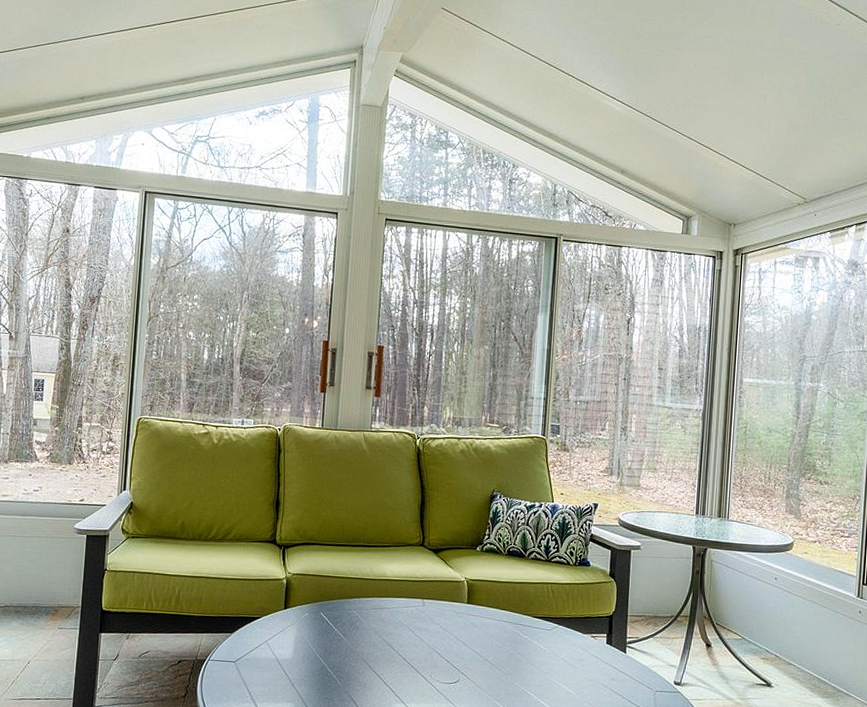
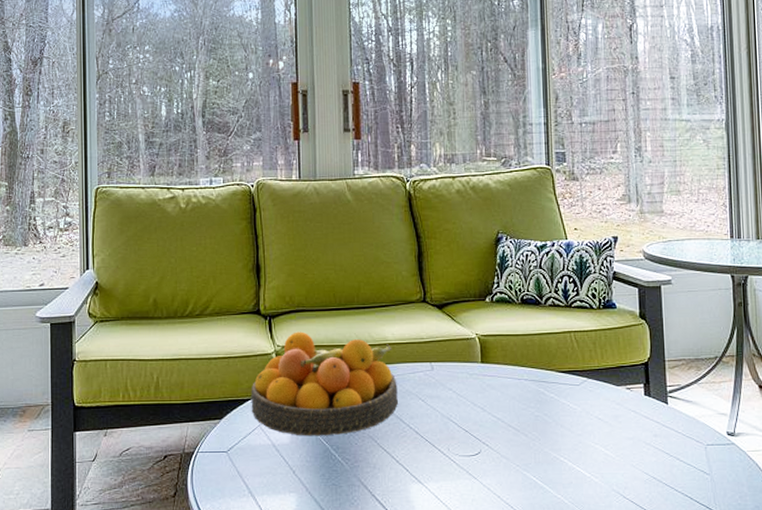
fruit bowl: none [260,562,392,656] -> present [251,331,398,436]

